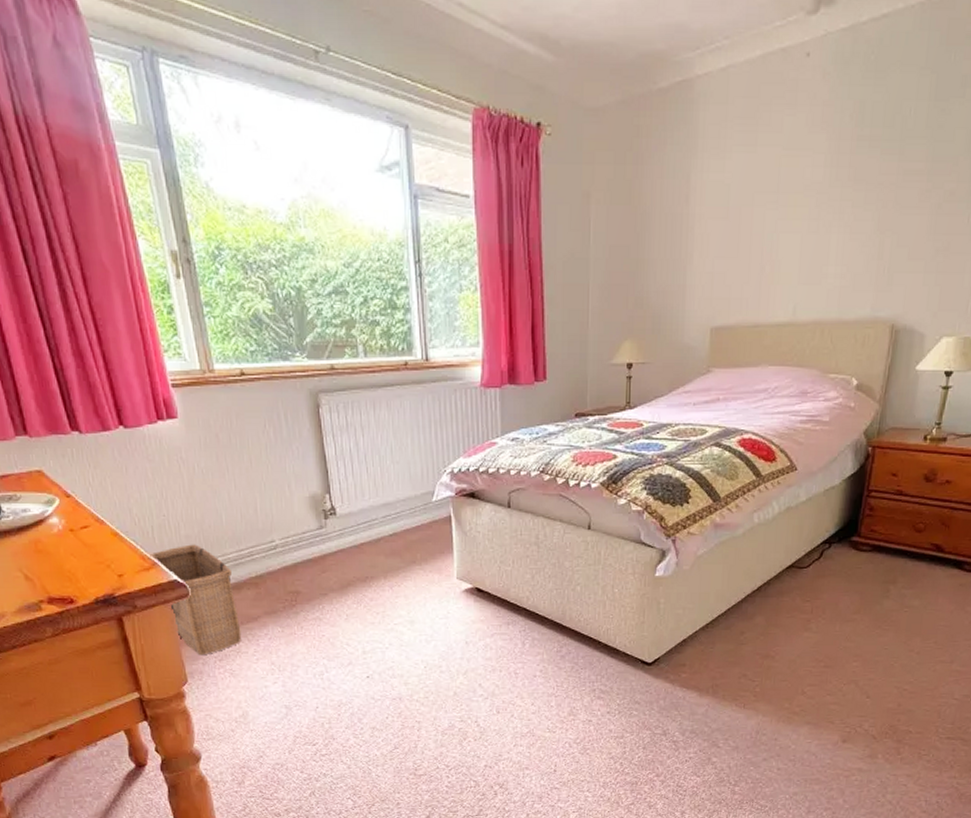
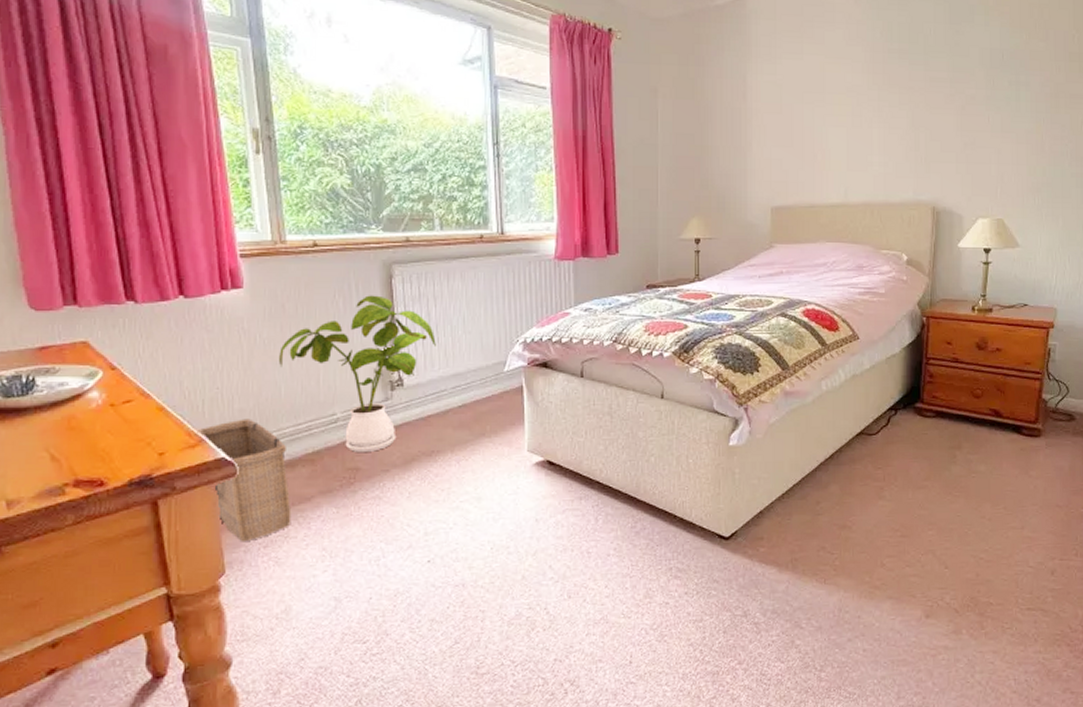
house plant: none [217,425,365,578] -> present [279,295,436,453]

